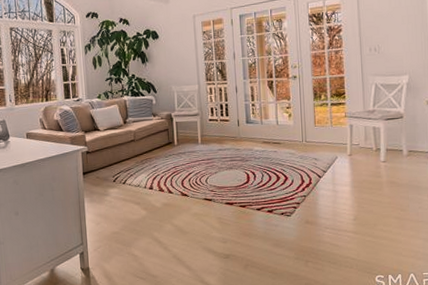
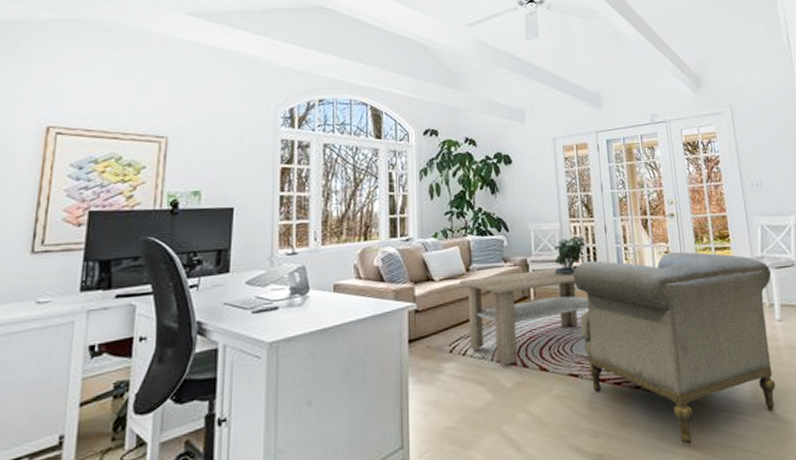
coffee table: none [119,120,221,191] -> present [459,268,589,365]
potted plant: none [193,95,220,127] -> present [554,235,586,276]
armchair: none [209,107,381,251] -> present [573,251,776,445]

